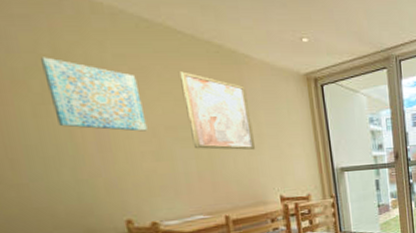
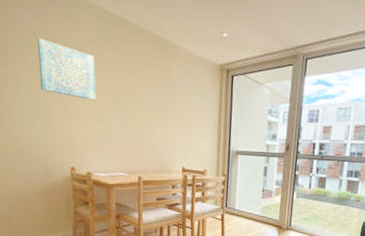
wall art: present [179,71,256,151] -> none [124,55,171,126]

